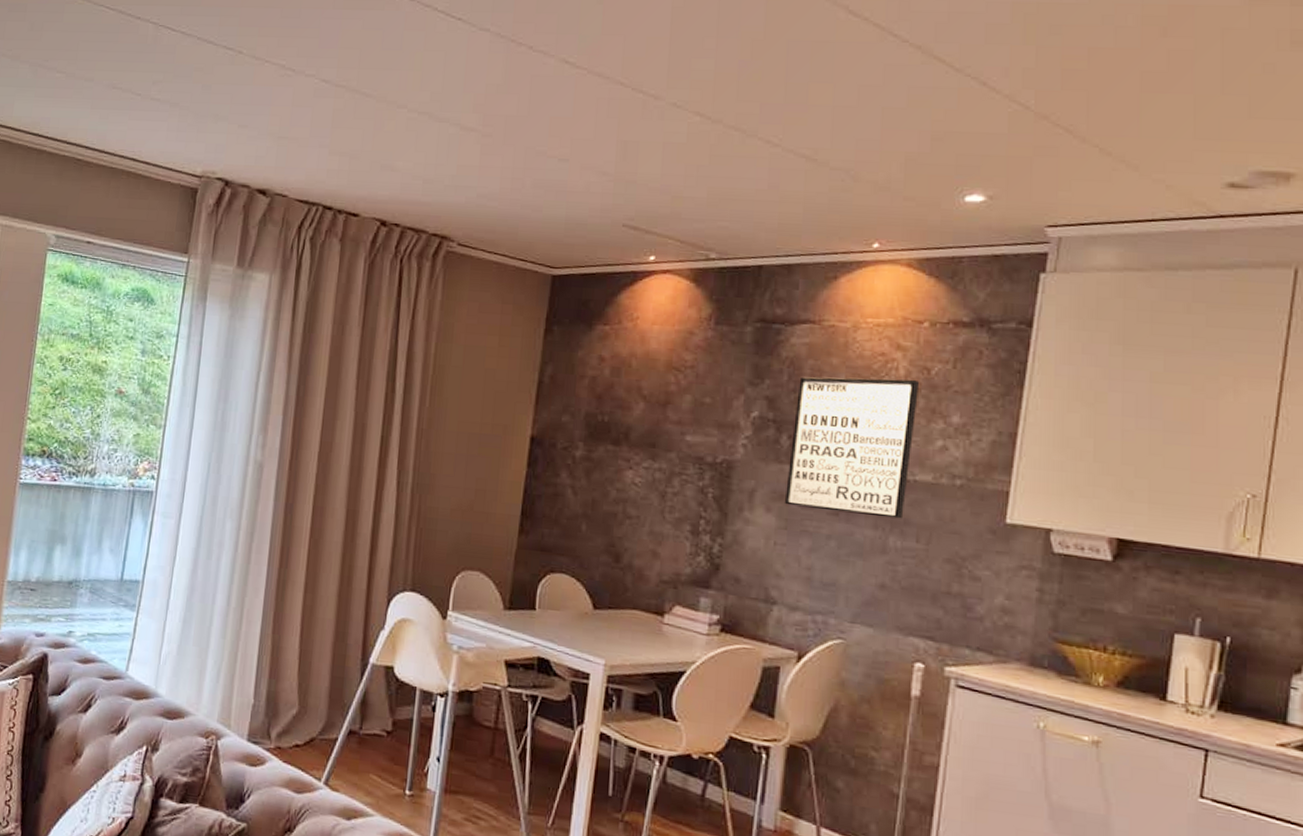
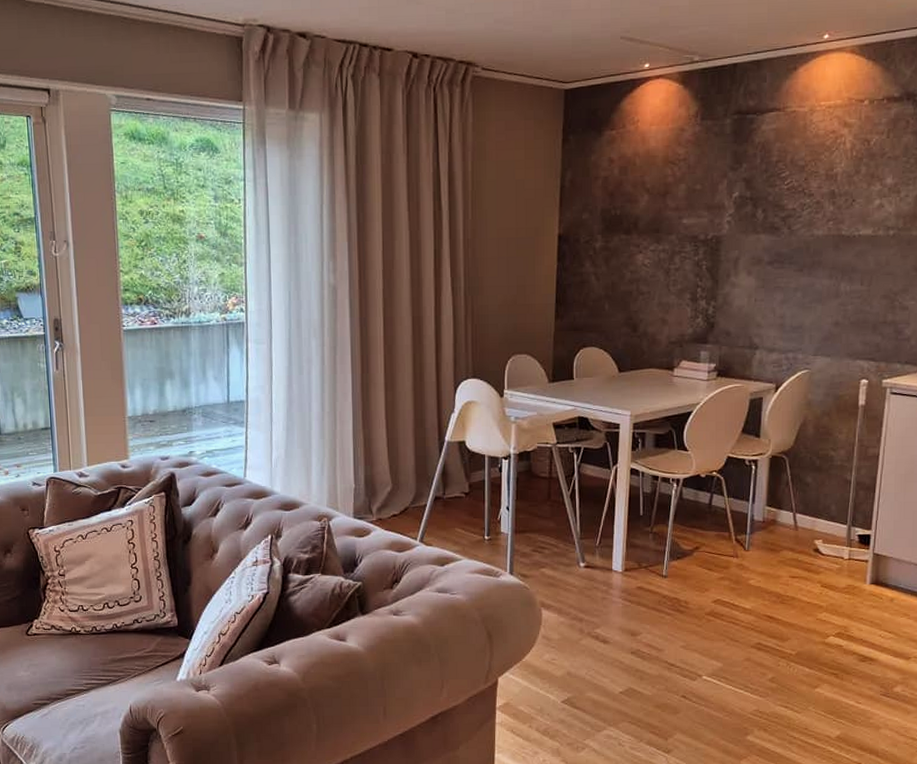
wall art: present [785,377,920,519] -> none [762,150,862,268]

